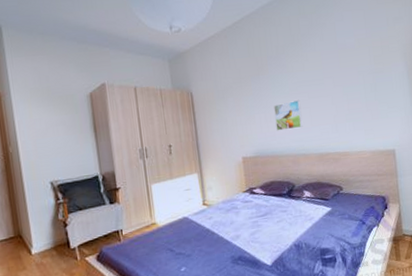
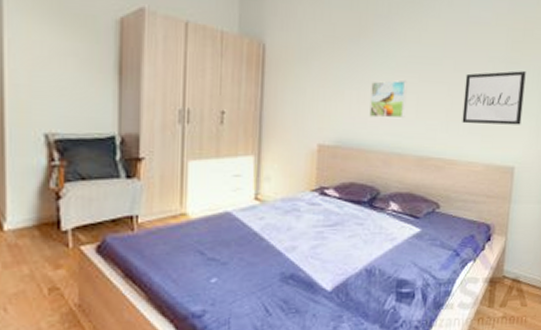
wall art: none [343,77,394,124] -> present [462,71,526,125]

